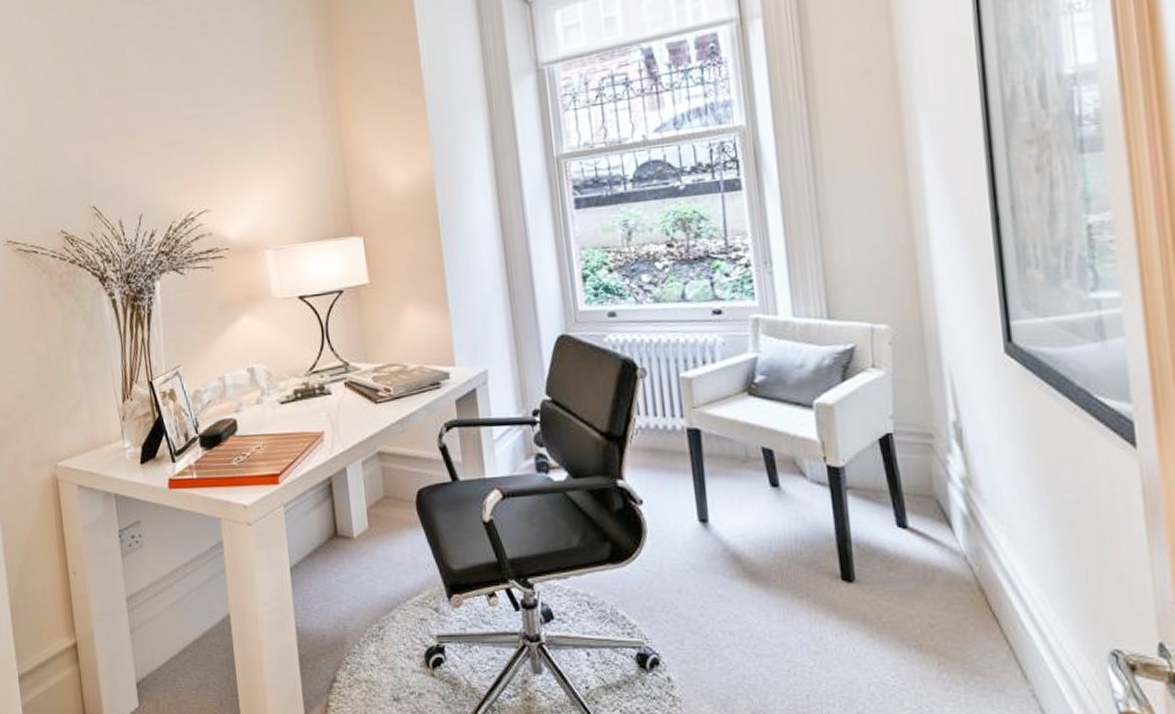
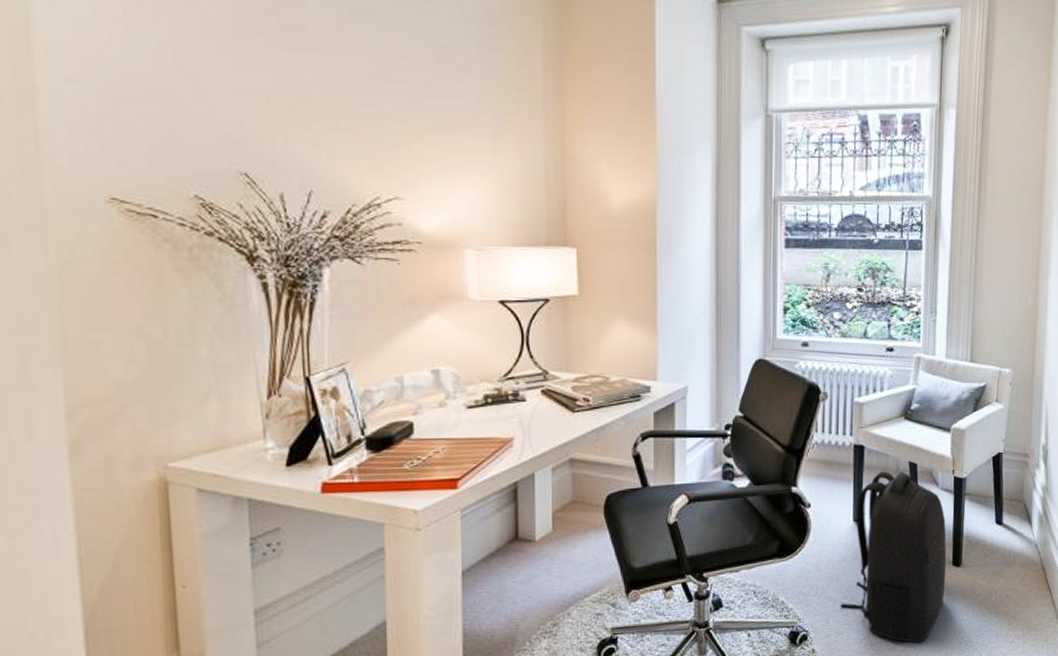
backpack: none [695,459,836,680] -> present [840,471,947,643]

